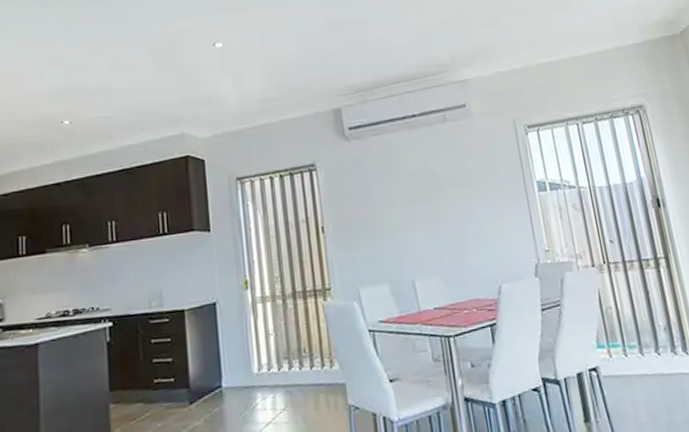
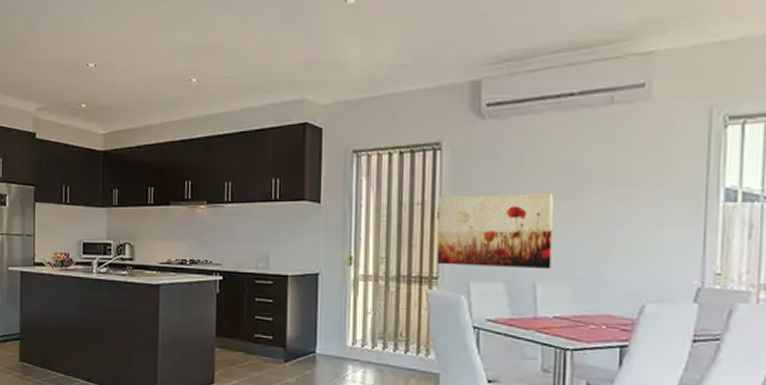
wall art: none [320,199,424,276] -> present [437,193,554,270]

